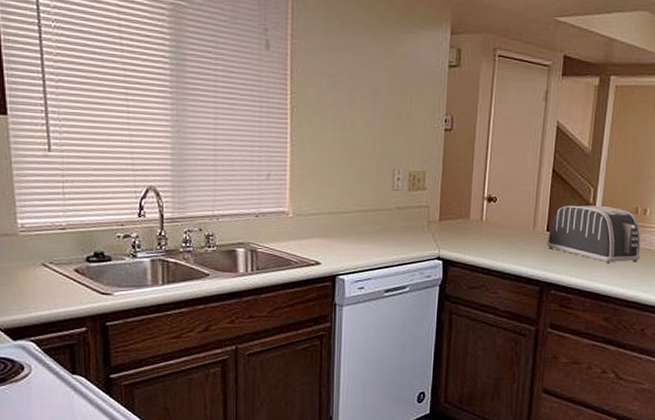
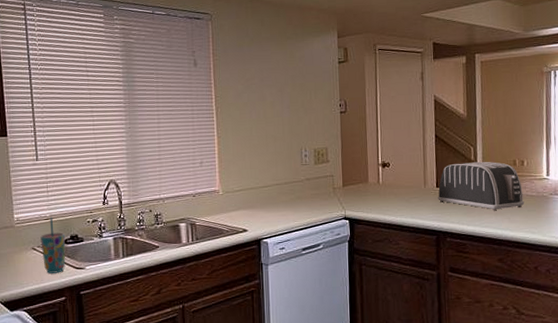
cup: none [54,226,87,298] -> present [40,217,65,273]

